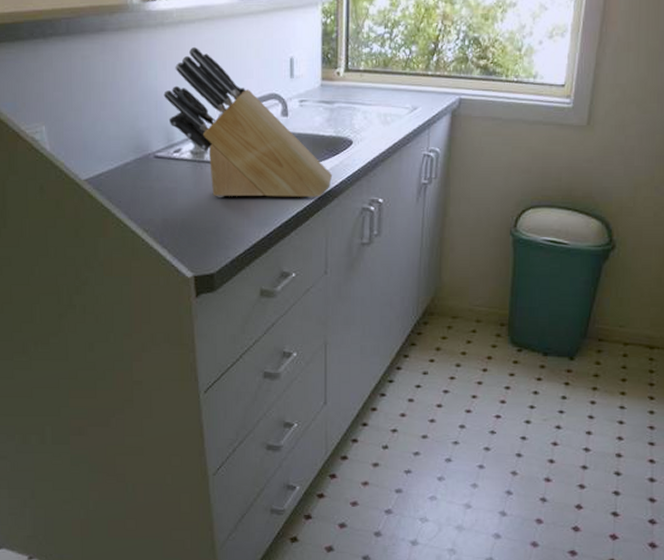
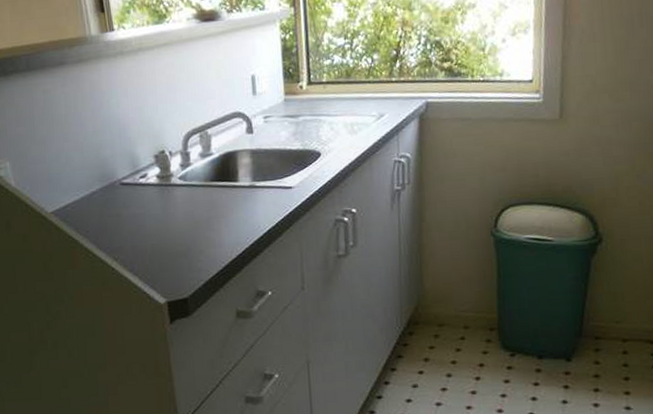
knife block: present [163,46,333,198] -> none [126,72,303,220]

